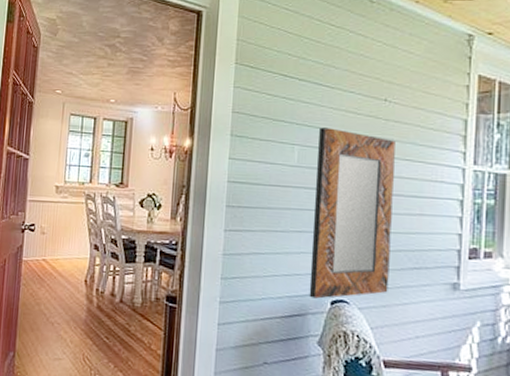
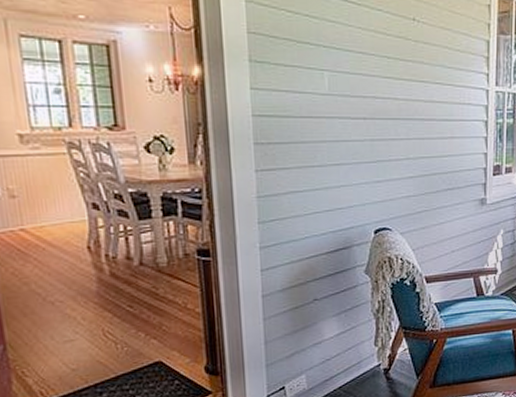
home mirror: present [309,127,395,299] -> none [349,50,426,230]

